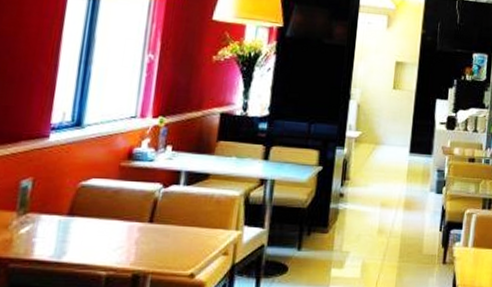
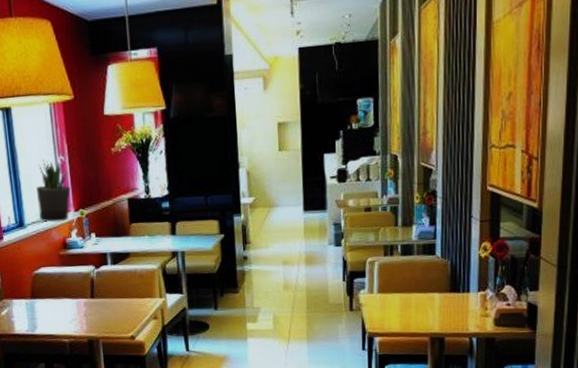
planter: none [104,54,156,128] -> present [36,159,71,223]

